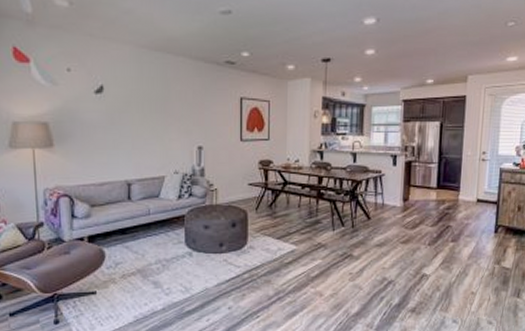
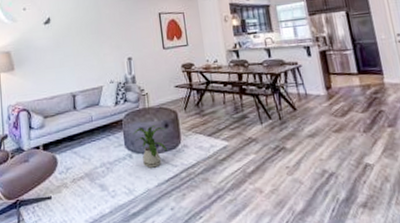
house plant: none [195,224,233,268] -> present [132,125,168,168]

